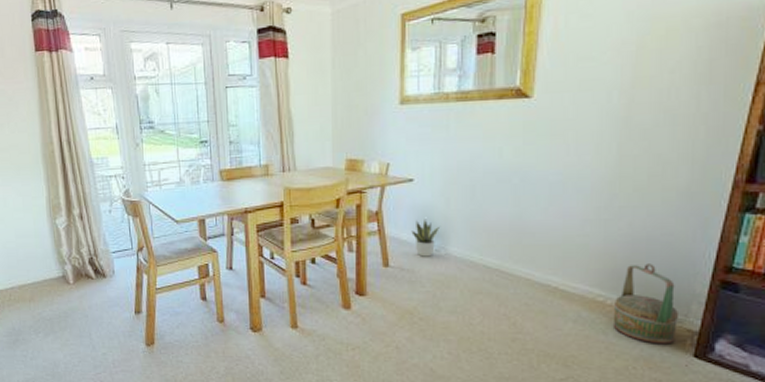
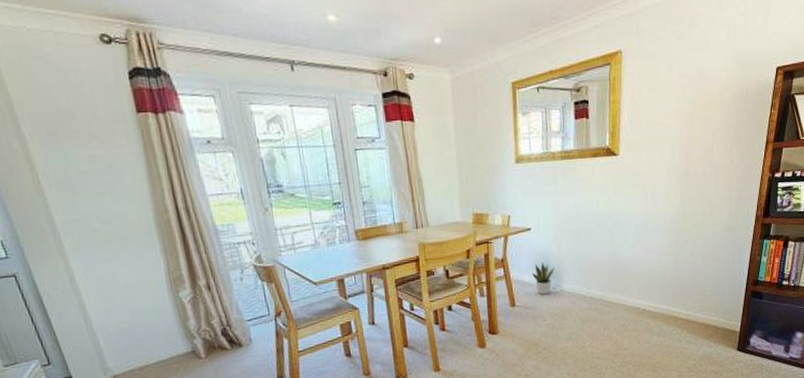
decorative basket: present [614,264,680,345] -> none [685,283,727,345]

